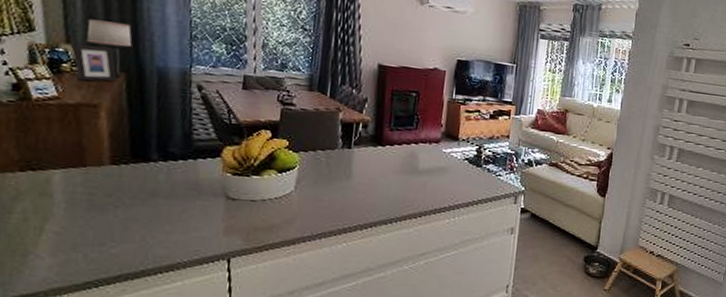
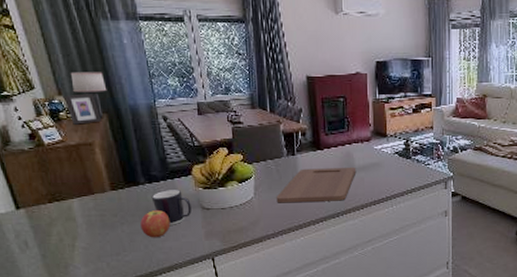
fruit: none [140,193,182,229] -> present [140,209,170,238]
mug: none [162,171,213,215] -> present [151,190,192,225]
cutting board: none [320,164,420,206] -> present [276,167,357,203]

